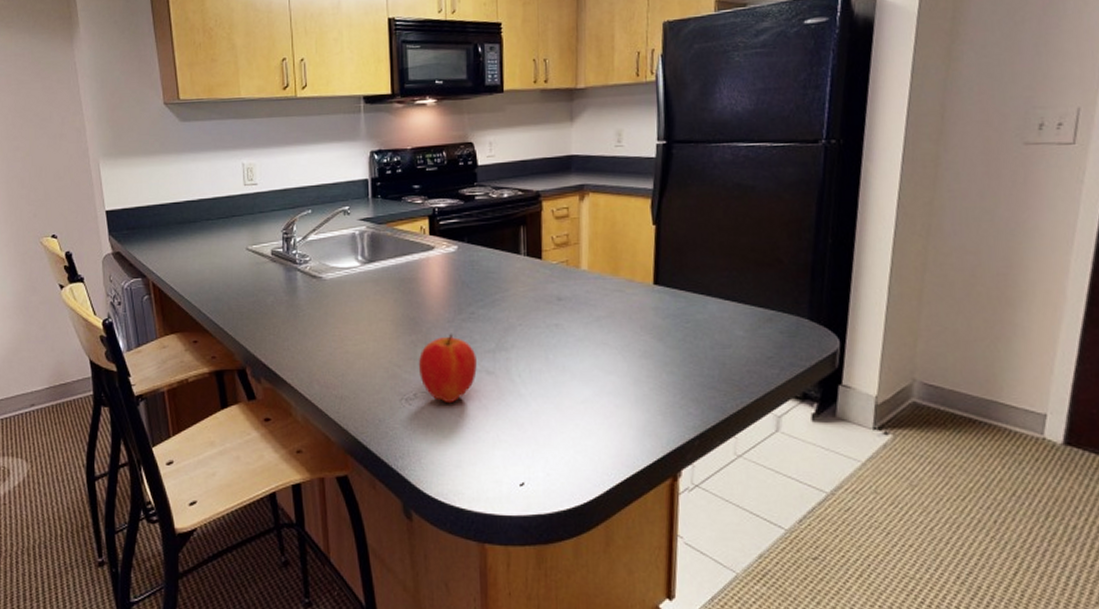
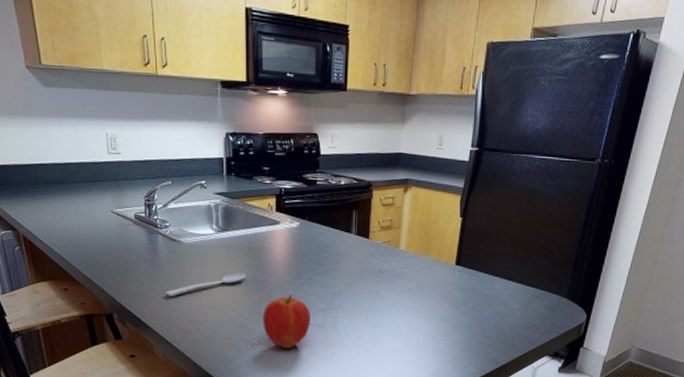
spoon: none [305,310,397,345] -> present [166,272,245,298]

